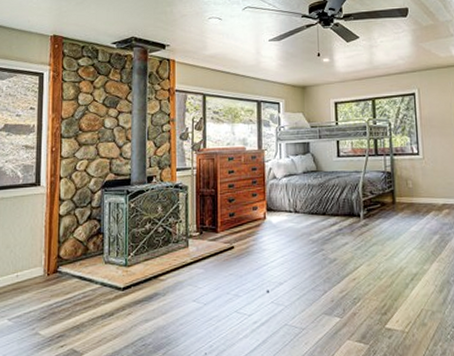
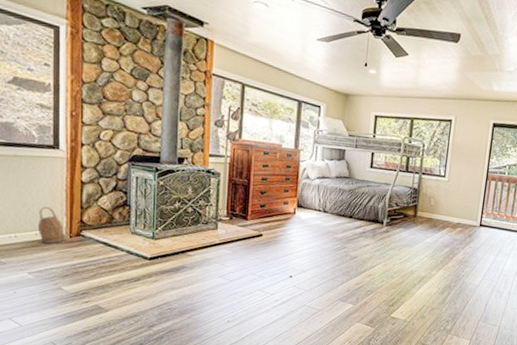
basket: none [19,245,45,284] -> present [38,206,67,243]

